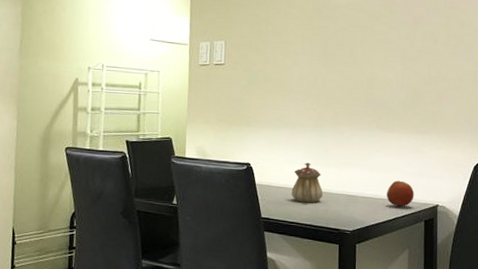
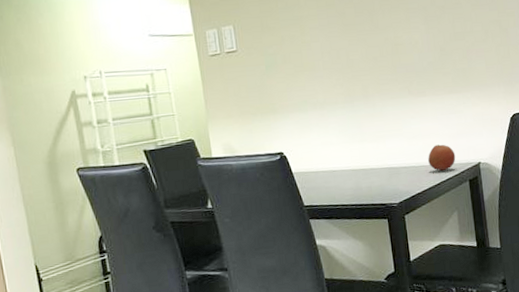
teapot: present [291,162,323,203] -> none [330,141,365,184]

